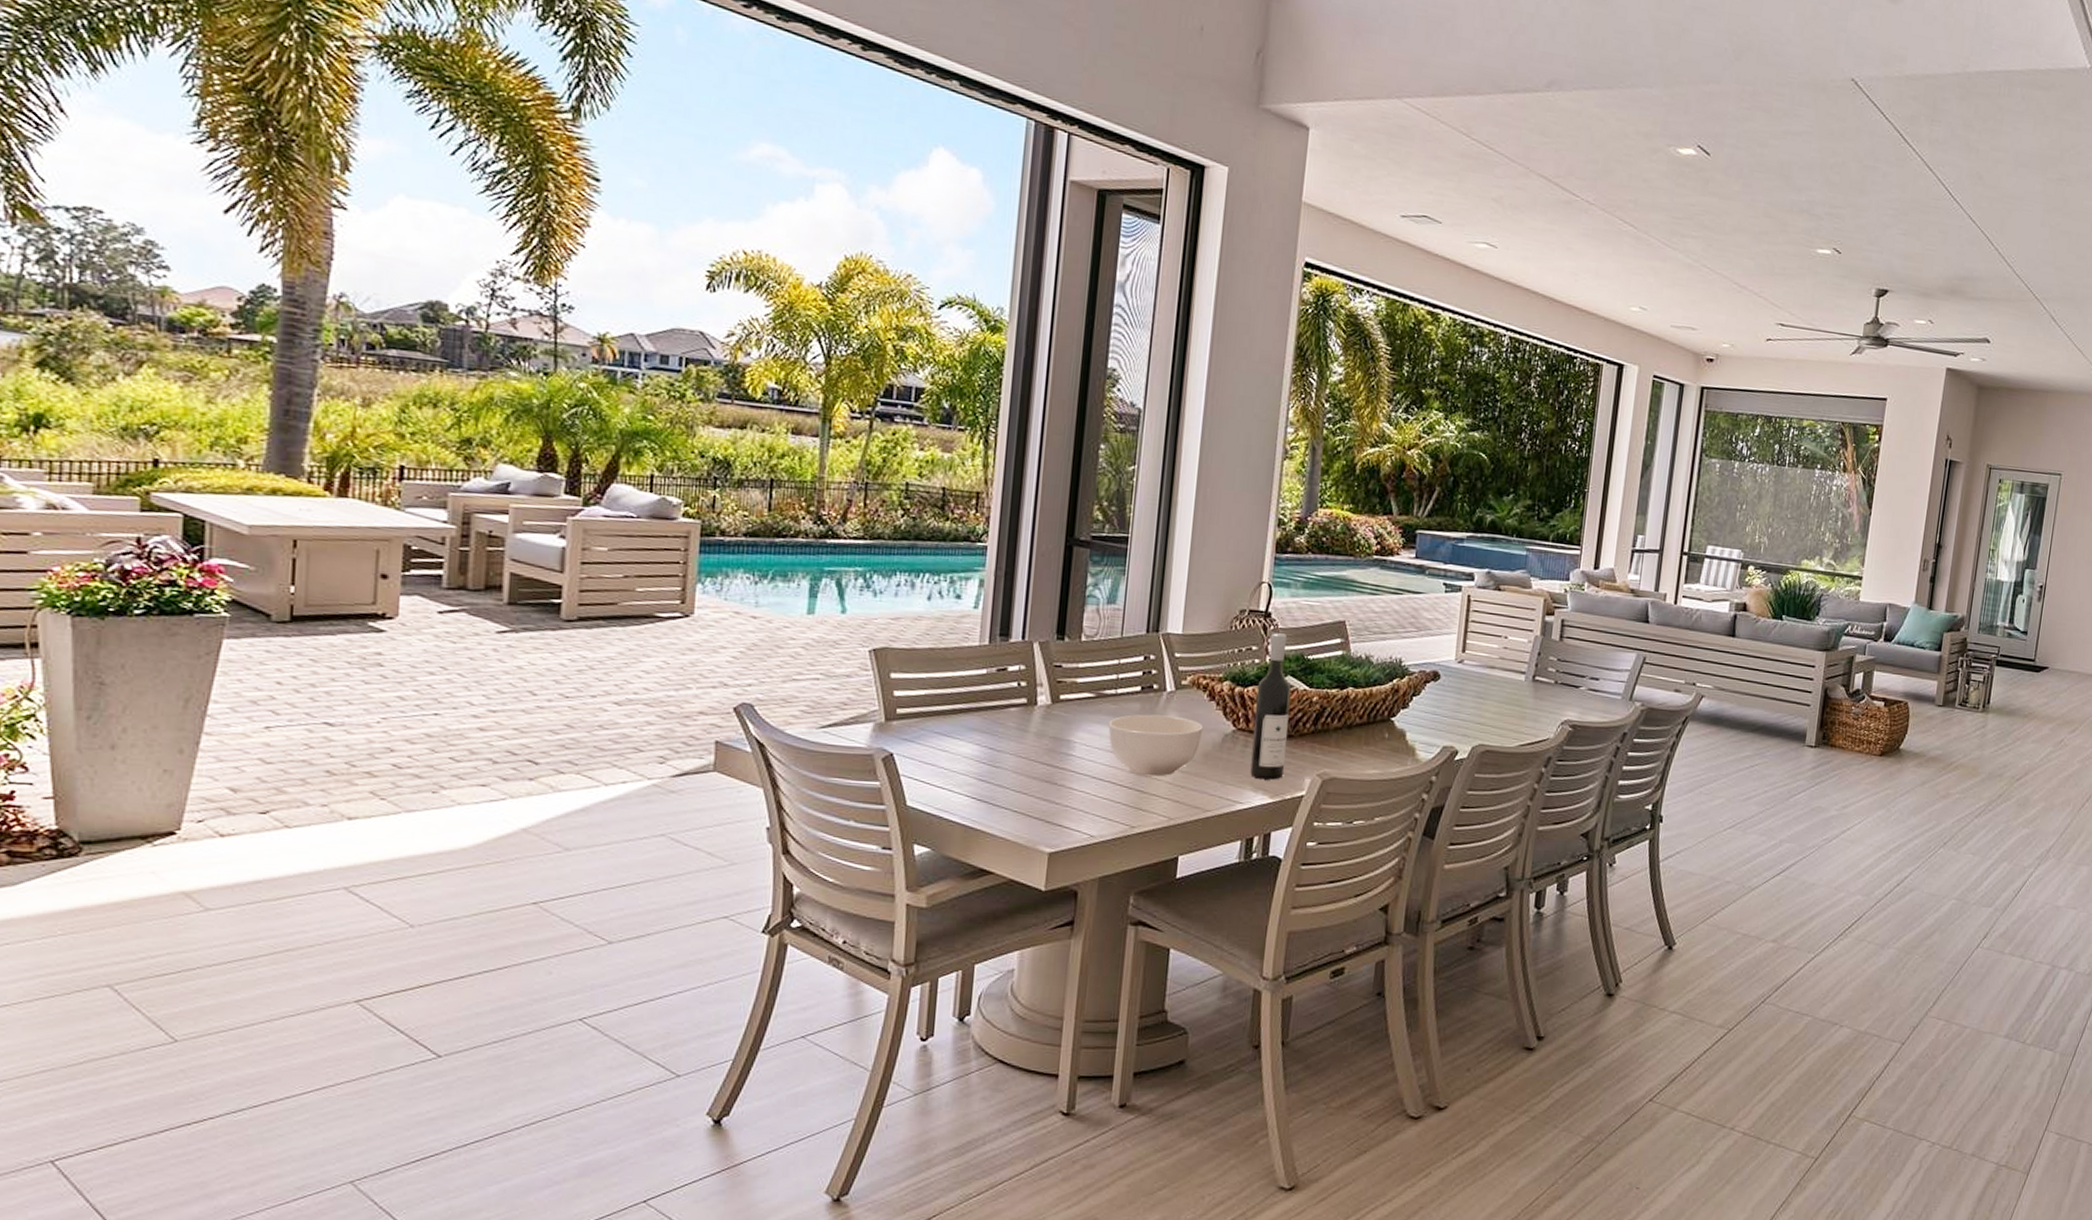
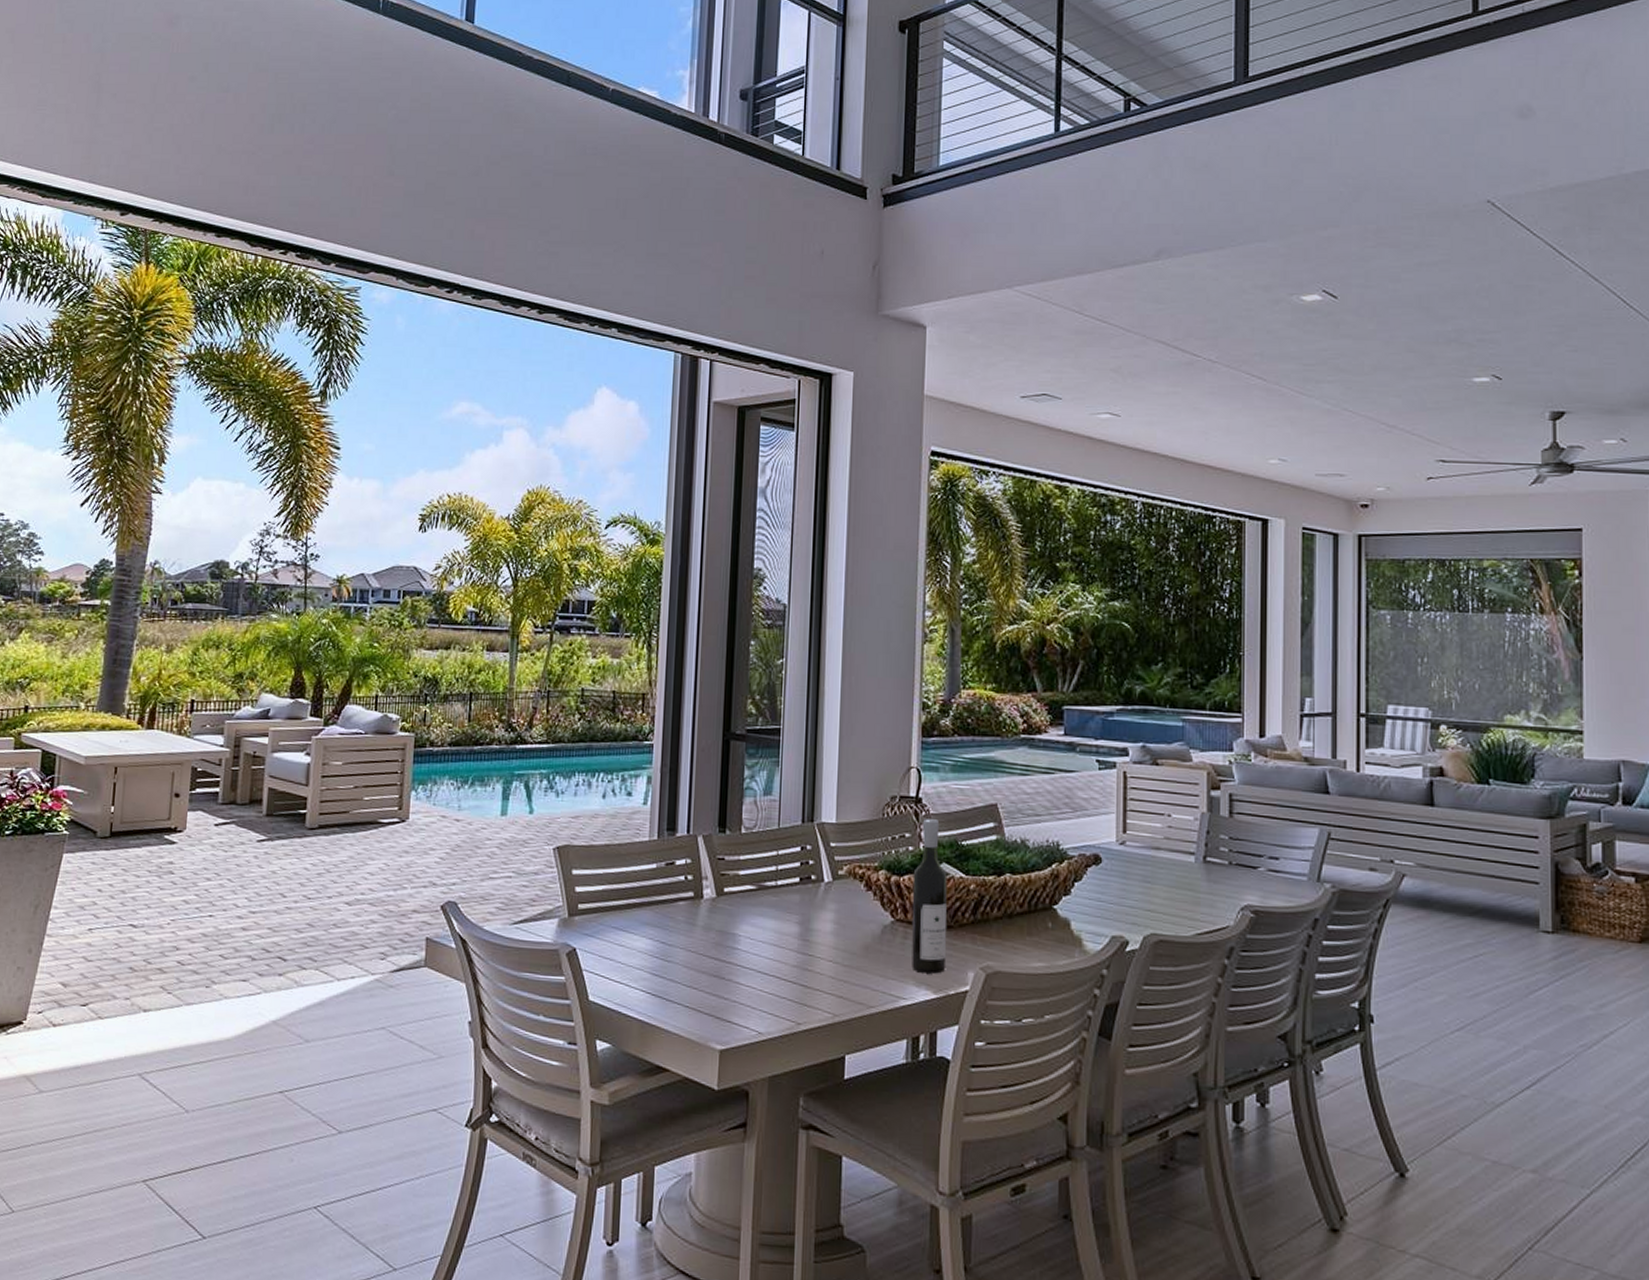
bowl: present [1108,714,1204,777] -> none [770,906,862,971]

